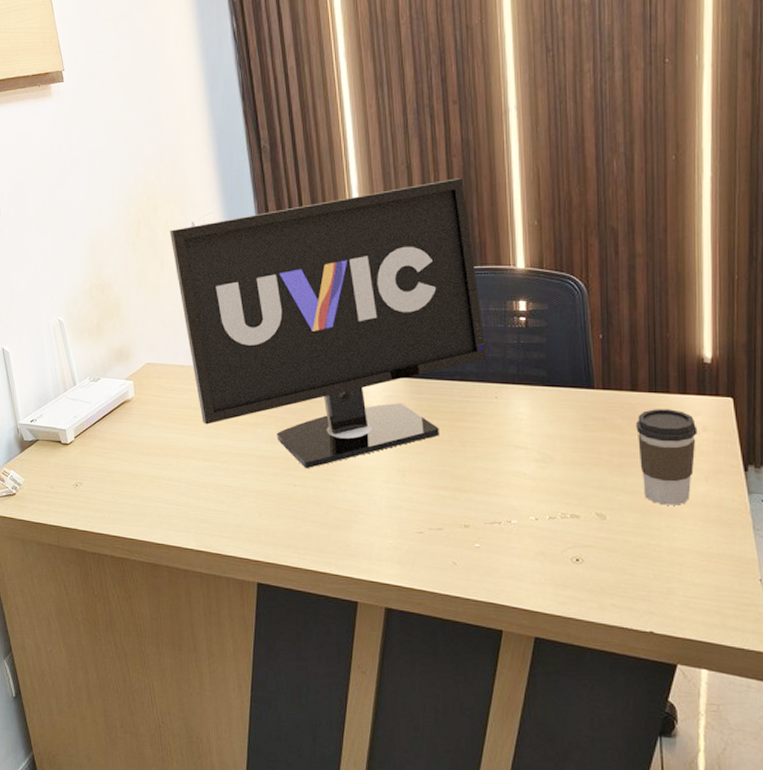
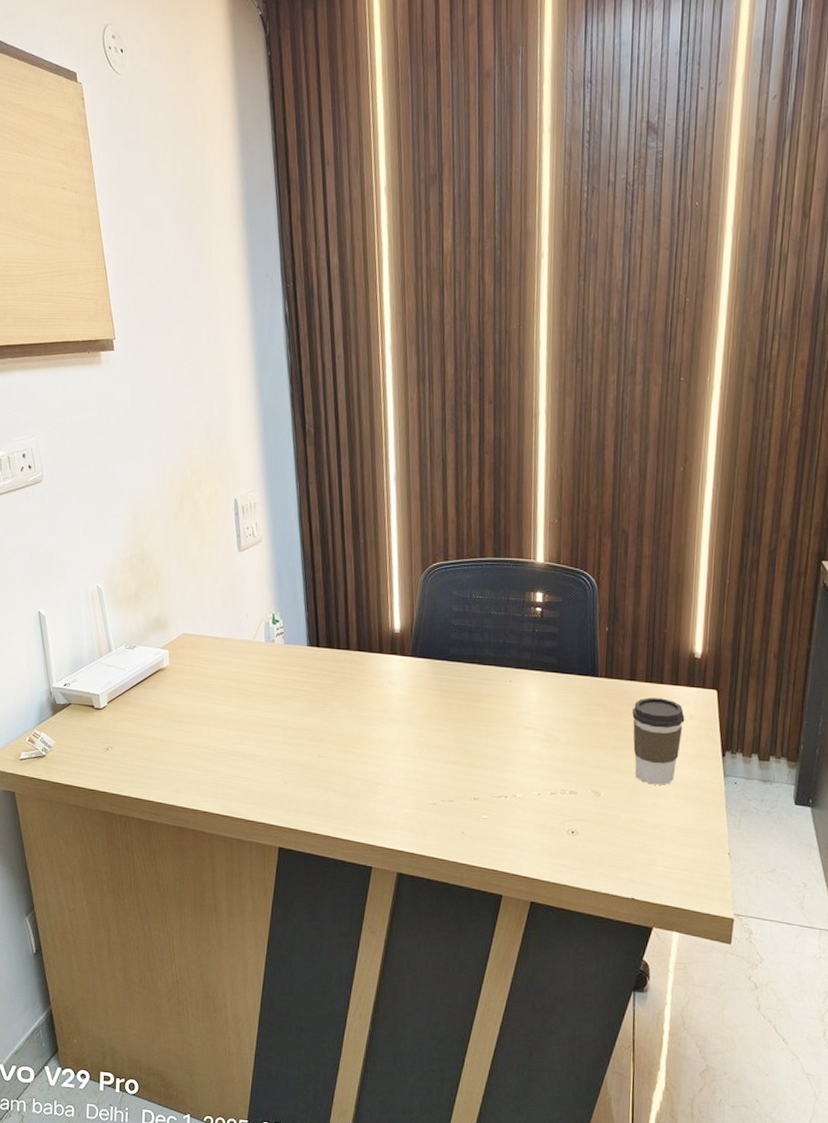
monitor: present [169,178,487,468] -> none [212,474,505,741]

